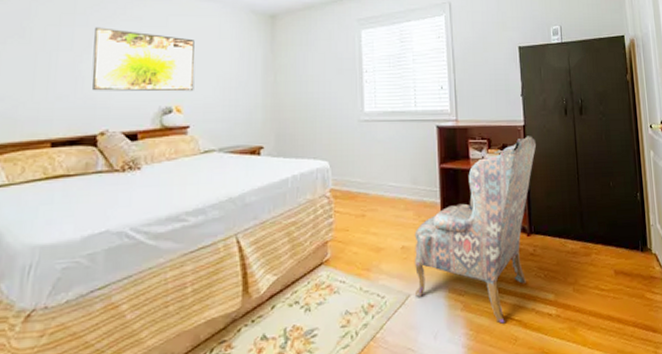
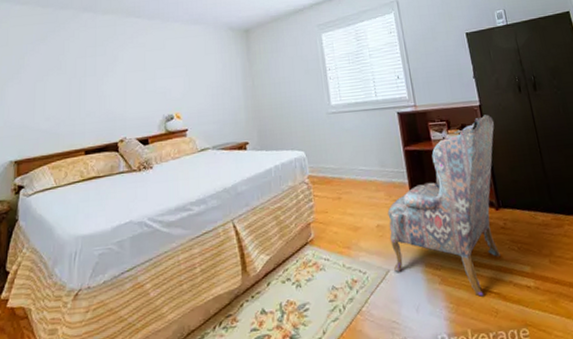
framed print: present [92,27,195,92] -> none [111,55,189,107]

